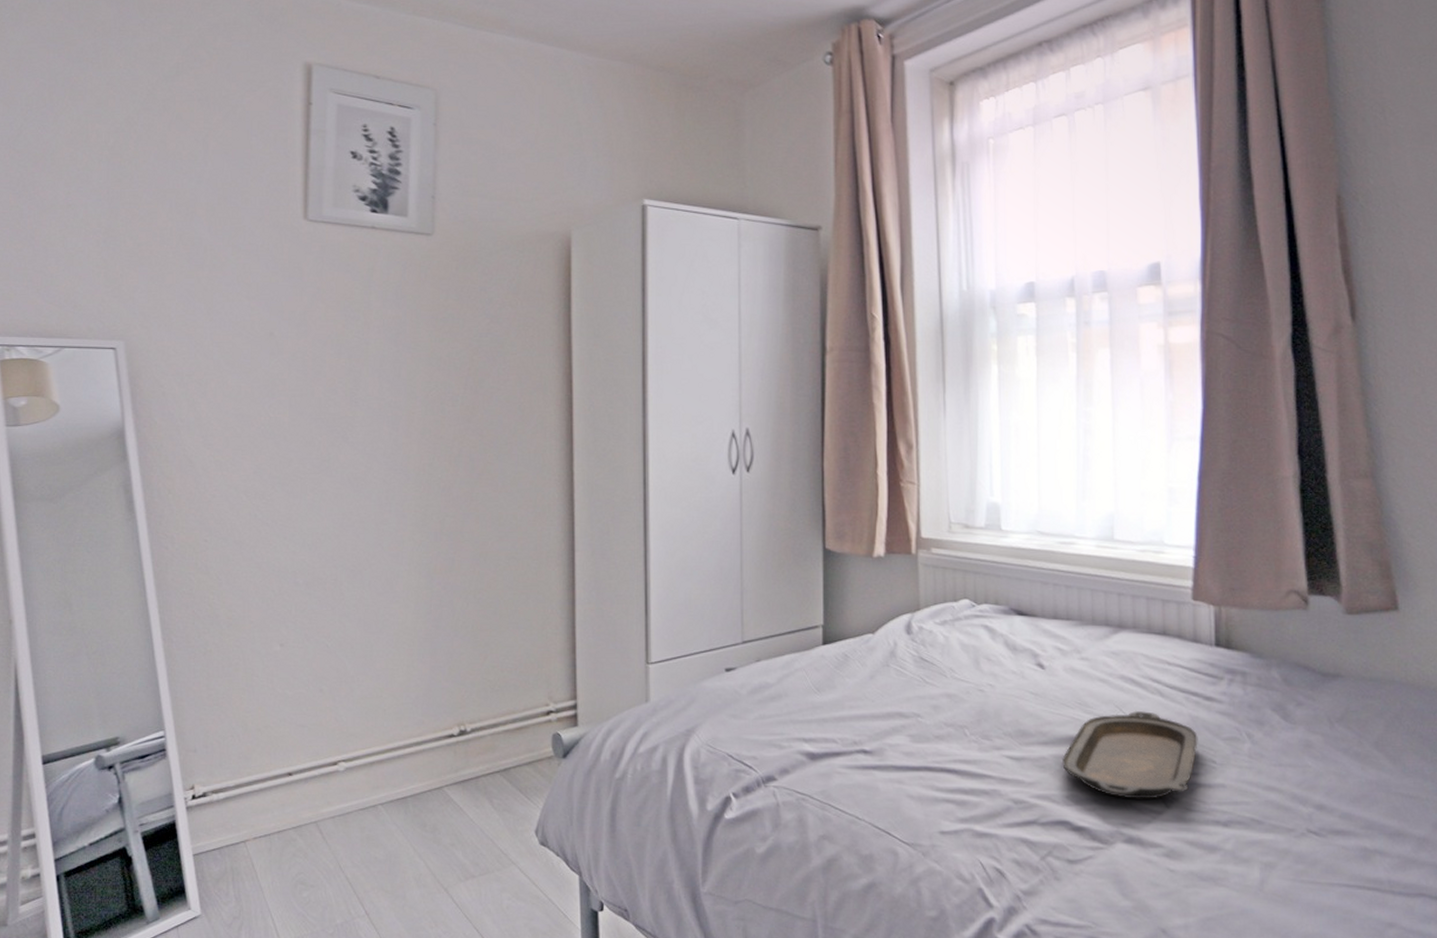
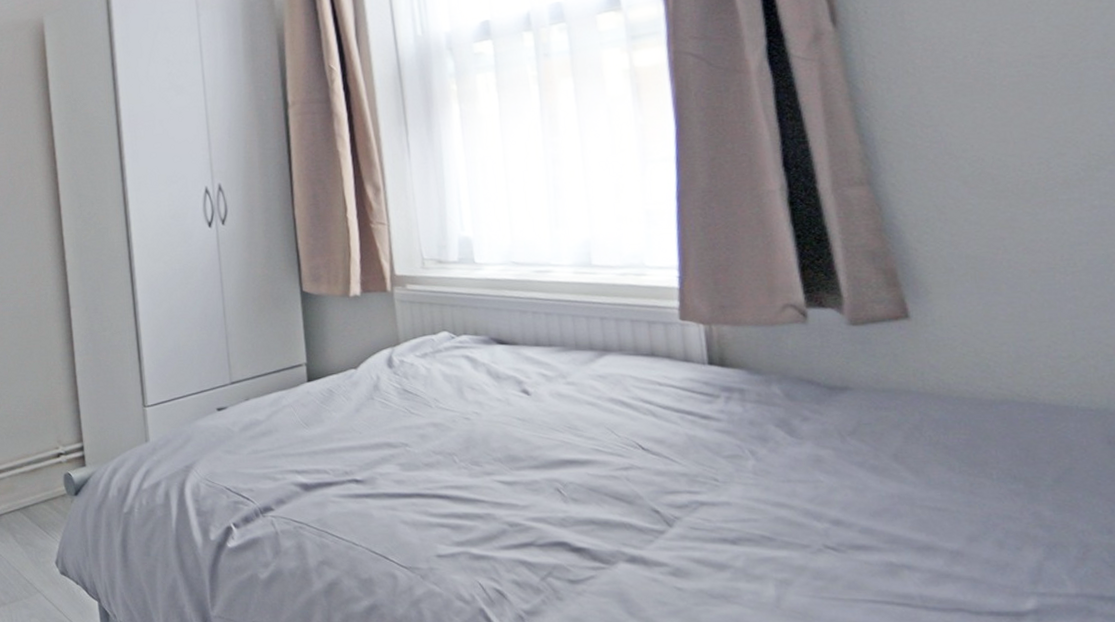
serving tray: present [1062,710,1198,800] -> none [555,431,698,520]

